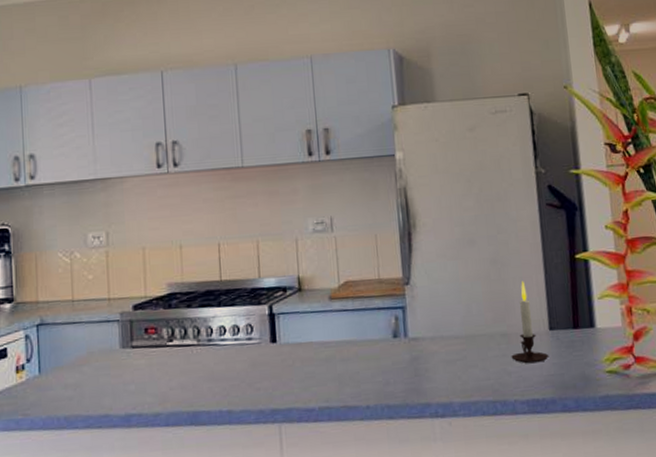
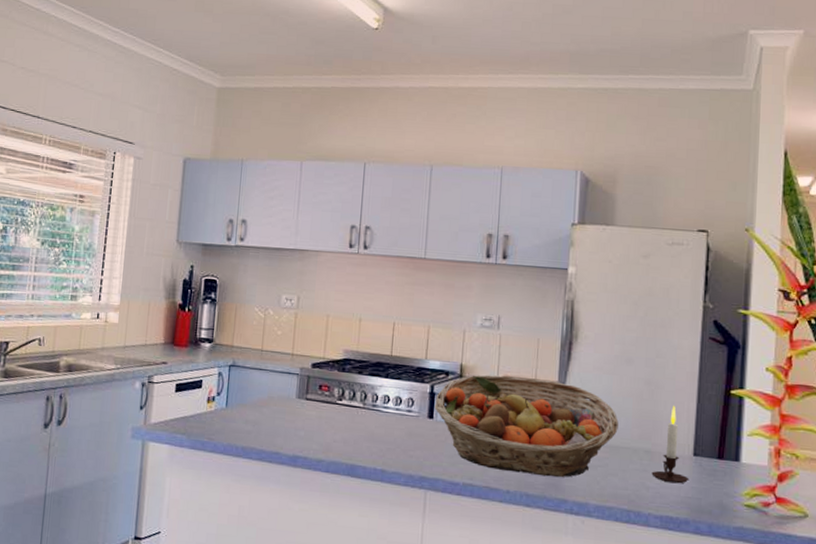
fruit basket: none [276,277,471,386] -> present [434,375,619,477]

